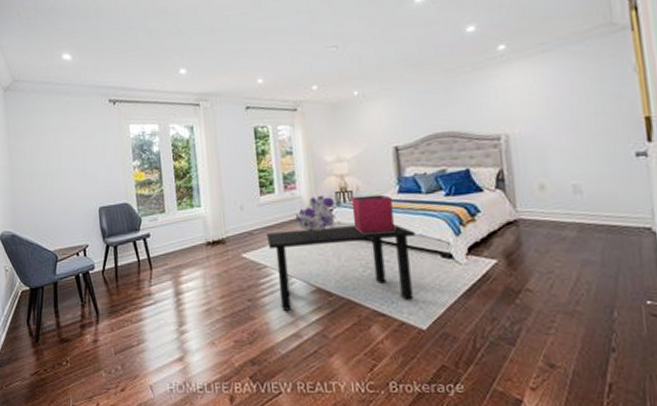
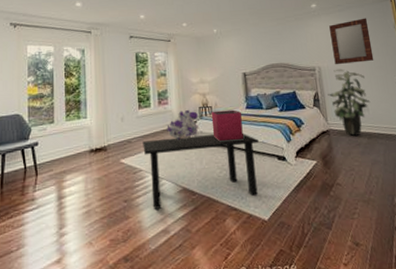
indoor plant: none [518,135,586,227] -> present [328,68,371,136]
home mirror: none [525,59,596,131] -> present [329,18,374,65]

